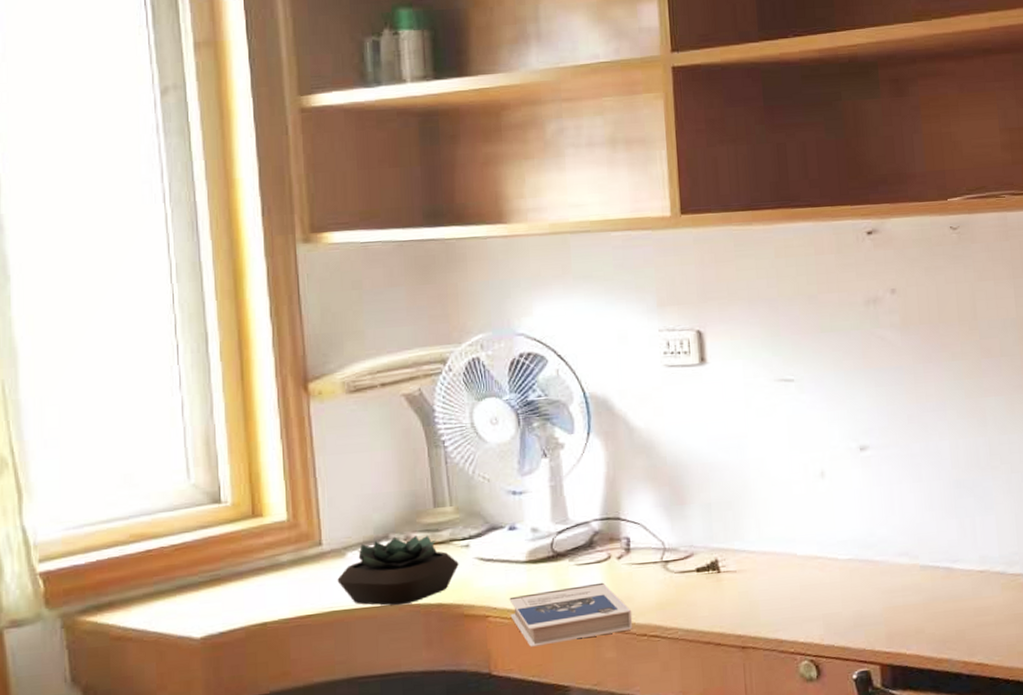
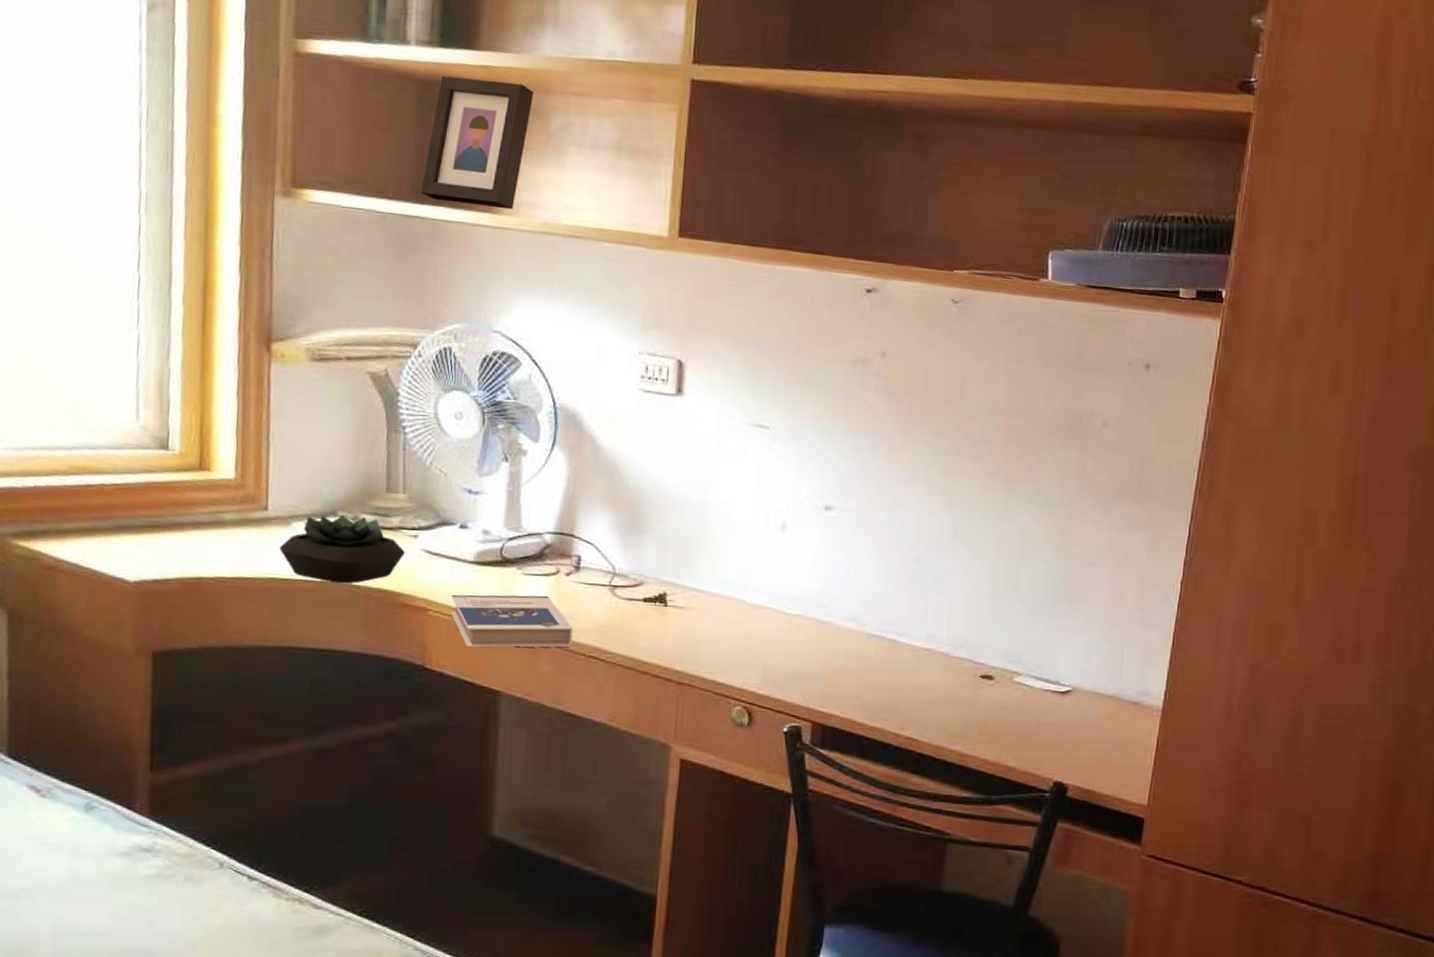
picture frame: none [432,99,528,221] -> present [420,76,535,210]

